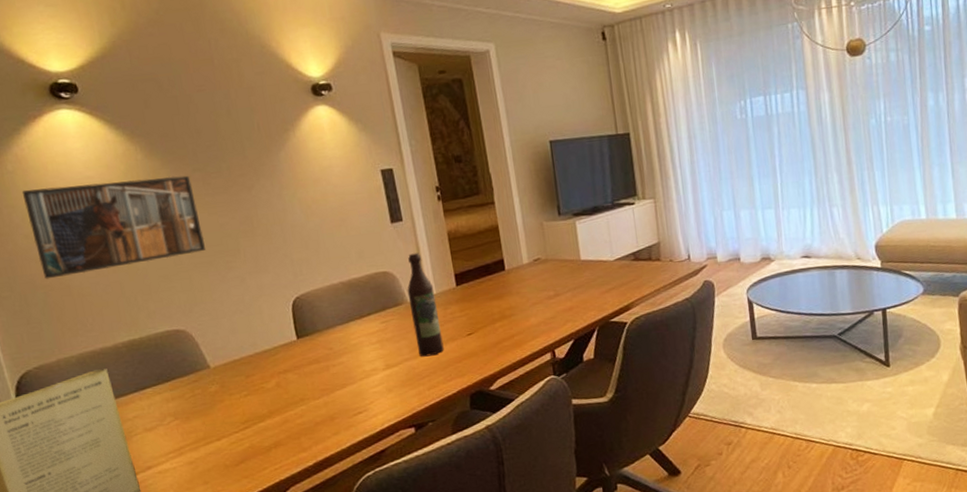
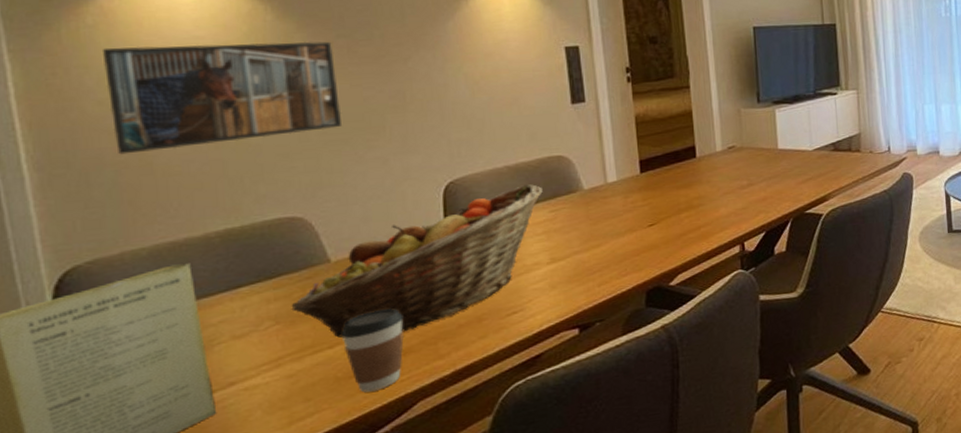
fruit basket: none [184,297,374,432] -> present [291,183,543,338]
coffee cup: none [224,408,275,478] -> present [341,308,404,393]
wine bottle: present [407,252,444,357] -> none [583,136,621,250]

